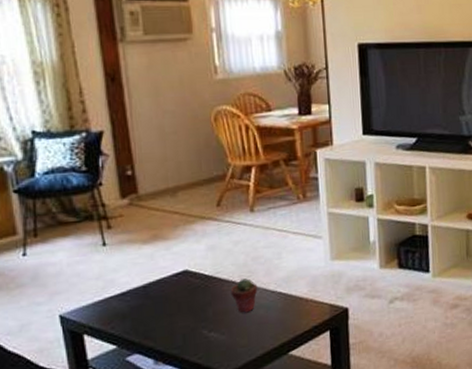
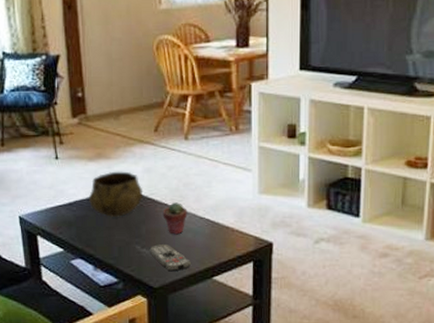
decorative bowl: none [144,251,208,303] -> present [88,171,143,217]
remote control: none [218,324,266,354] -> present [149,244,192,272]

